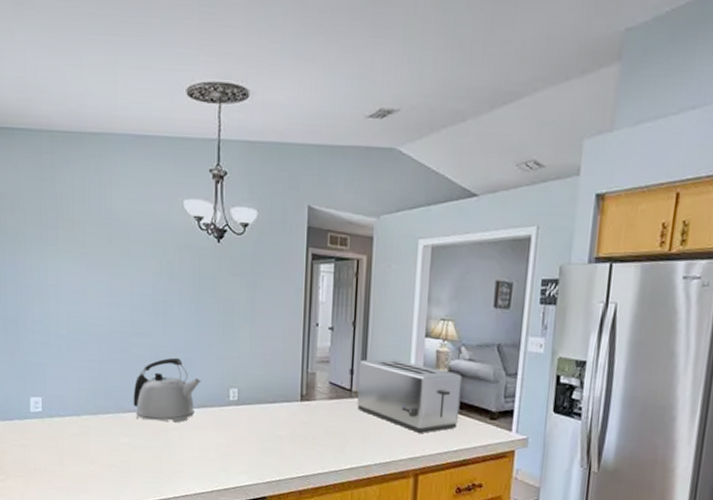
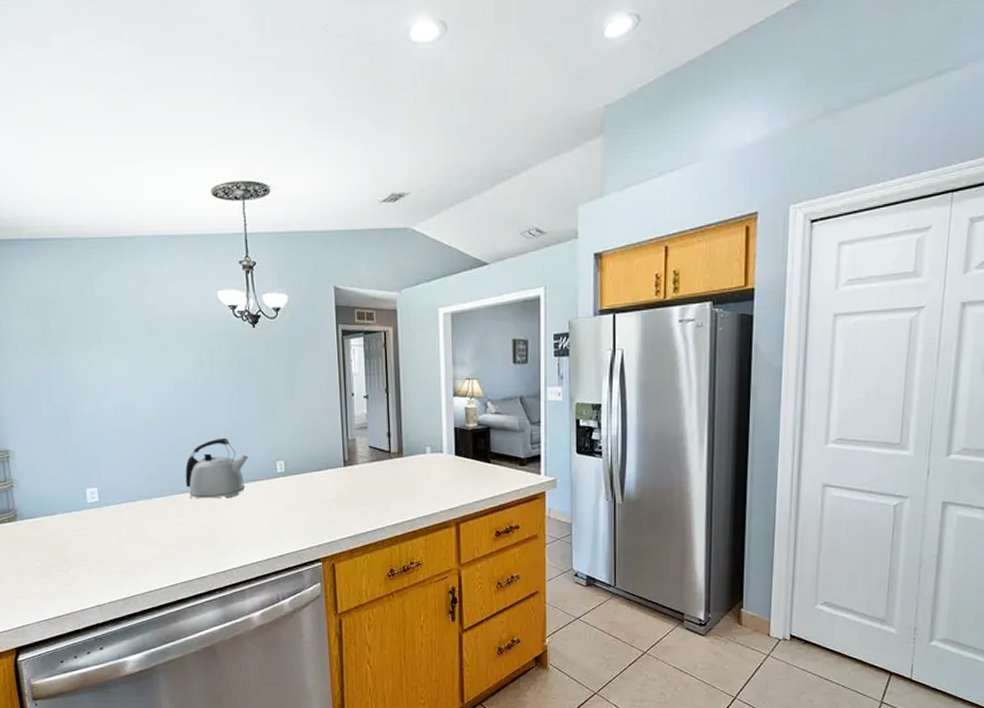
toaster: present [357,359,462,433] -> none [395,419,492,484]

